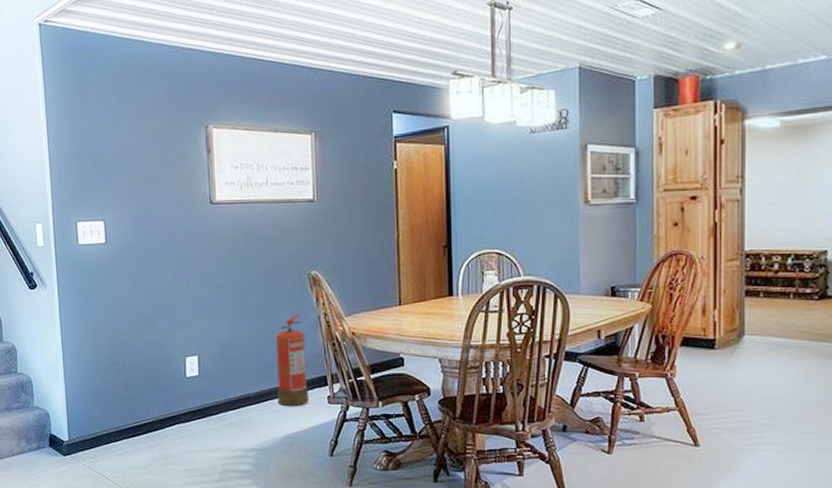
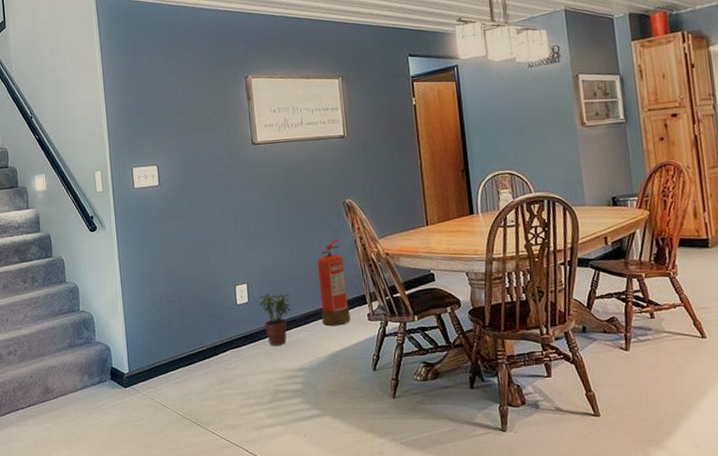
potted plant: none [210,367,246,423] -> present [259,293,292,346]

